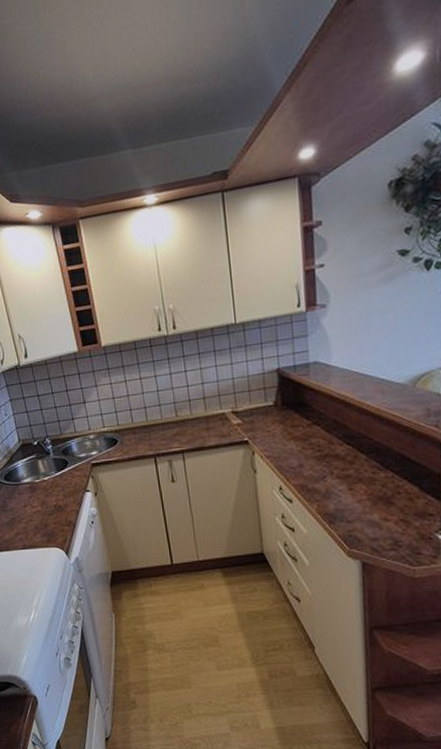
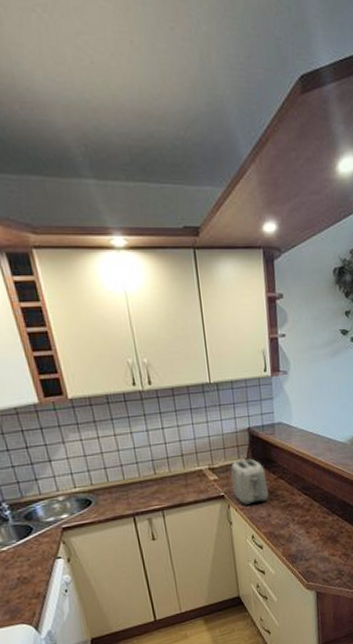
toaster: none [256,402,301,452] -> present [231,458,269,505]

